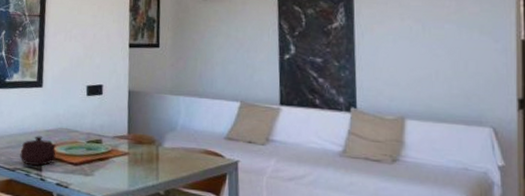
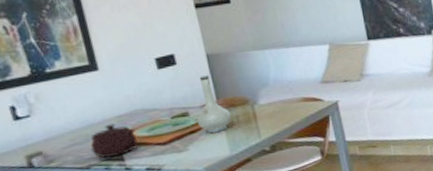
vase: none [107,109,137,165] -> present [197,75,231,133]

